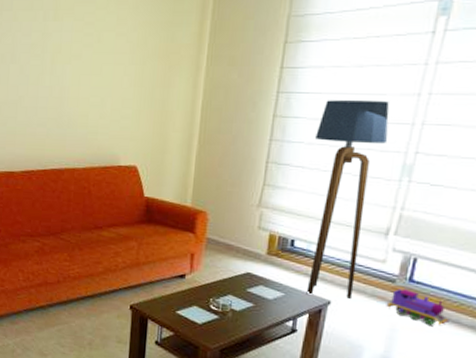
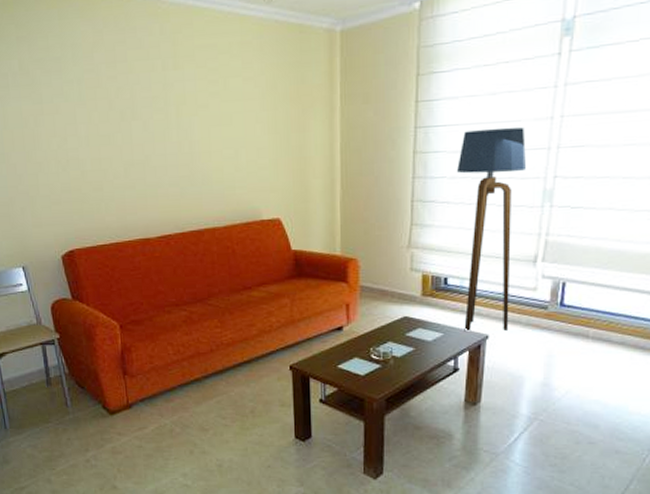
toy train: present [386,289,449,326] -> none [541,314,601,347]

